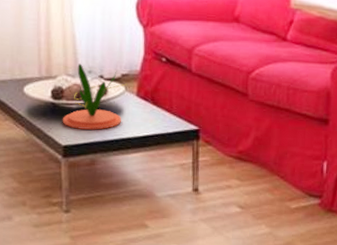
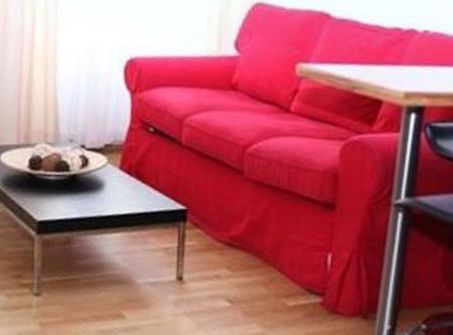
plant: present [62,63,127,130] -> none [38,131,110,205]

